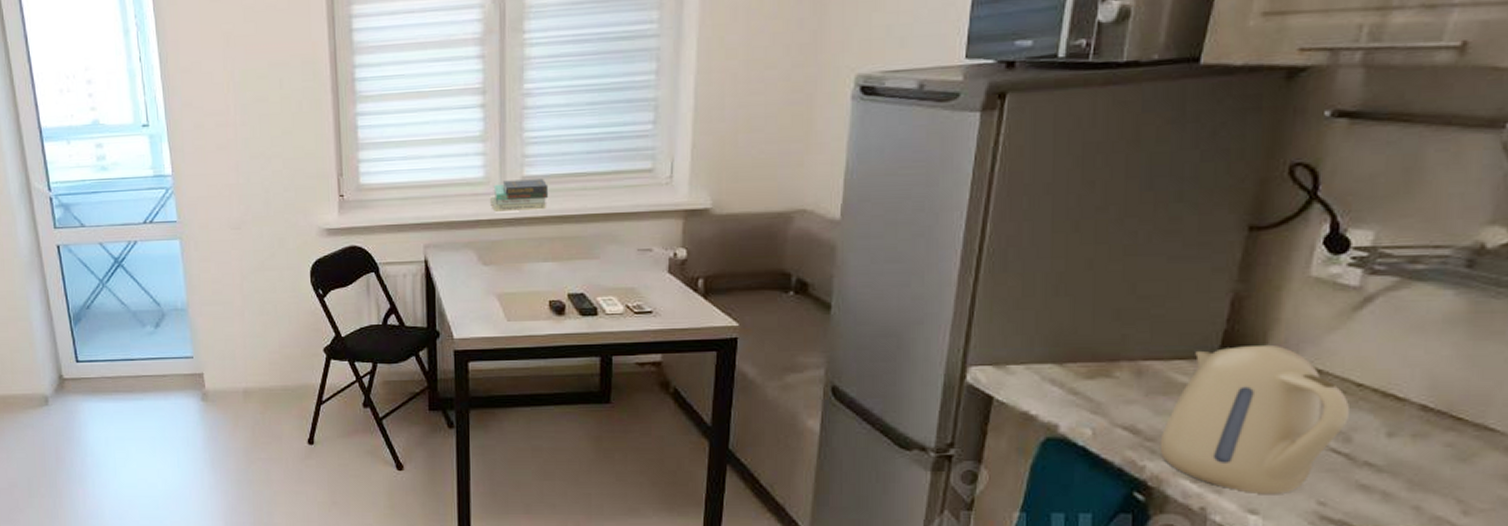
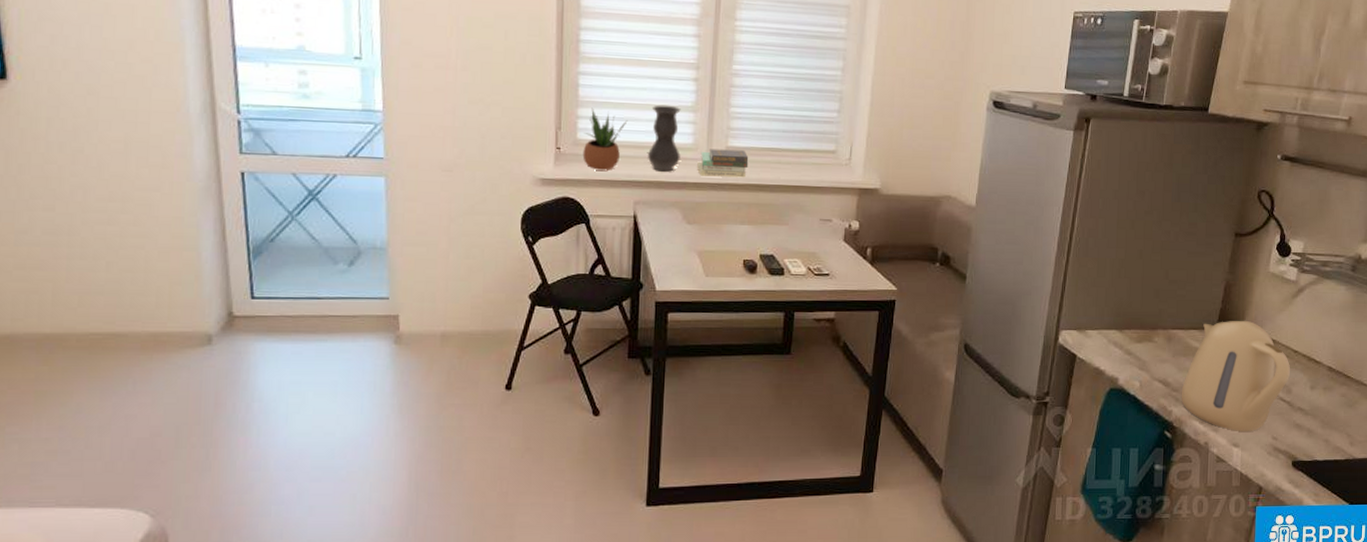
potted plant: none [366,149,411,216] -> present [582,107,628,172]
vase: none [436,137,471,212] -> present [648,105,681,173]

